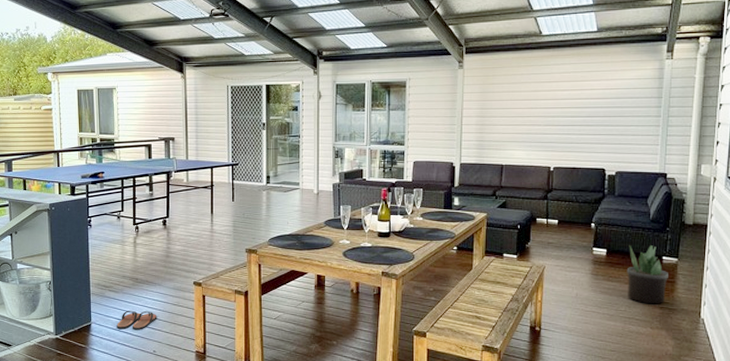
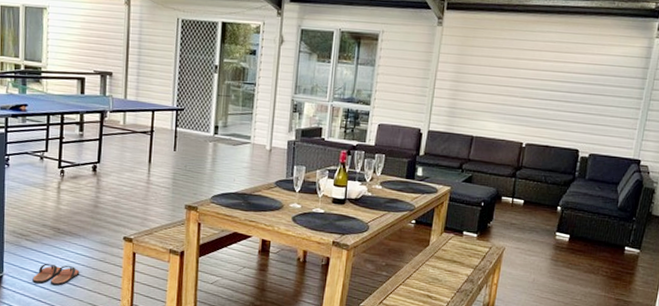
planter: present [626,244,668,304] -> none [585,232,629,296]

